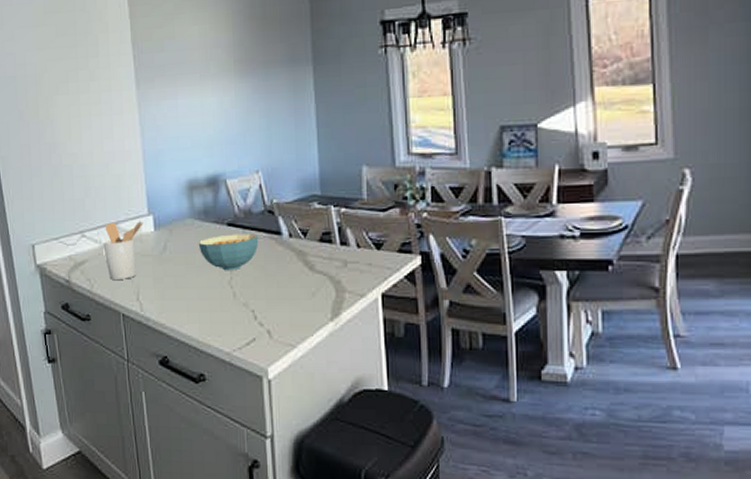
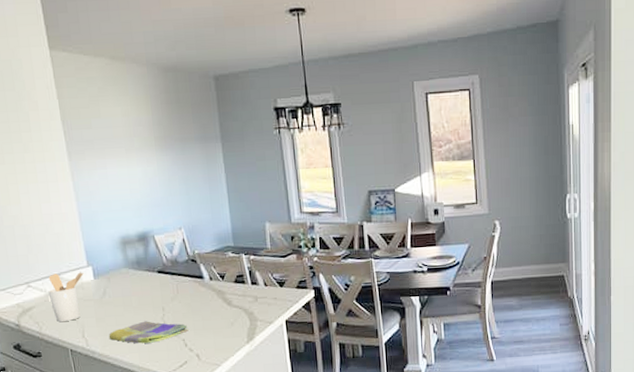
dish towel: none [166,284,260,312] -> present [108,321,189,344]
cereal bowl: present [198,233,259,271] -> none [133,278,185,310]

